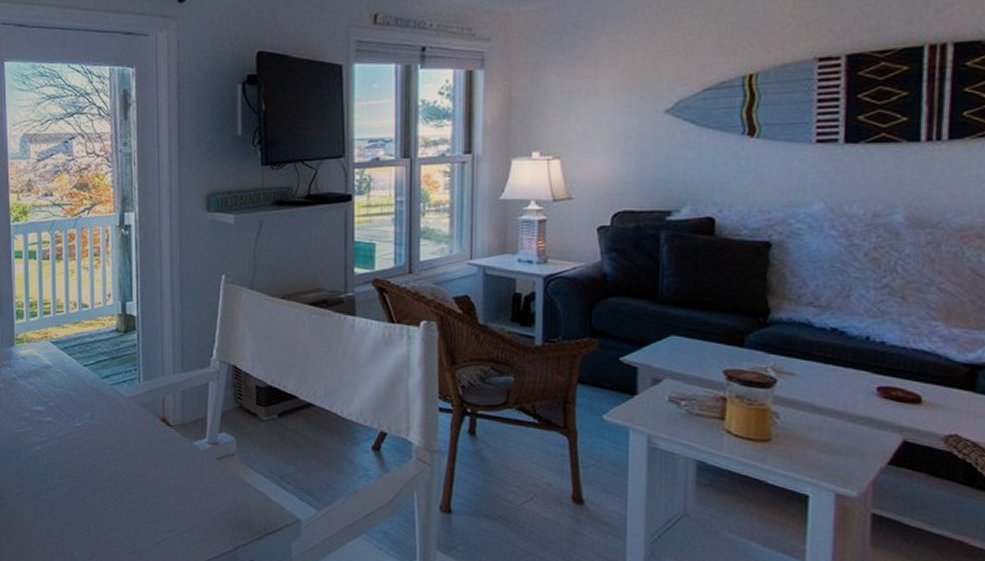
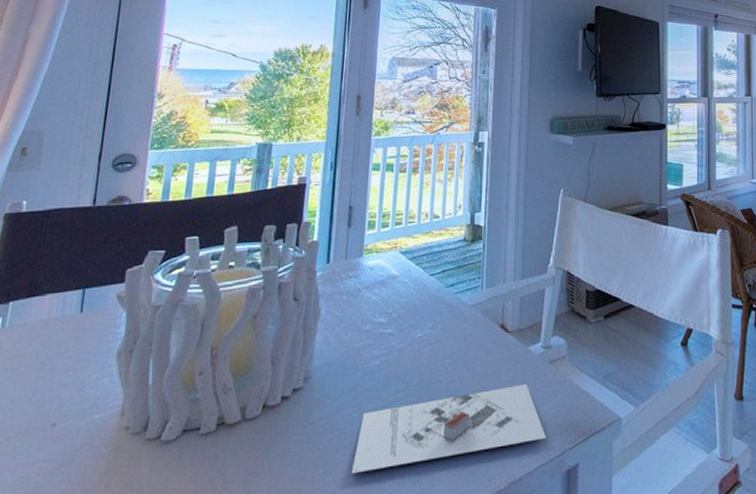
architectural model: none [25,478,218,548] -> present [352,383,547,474]

